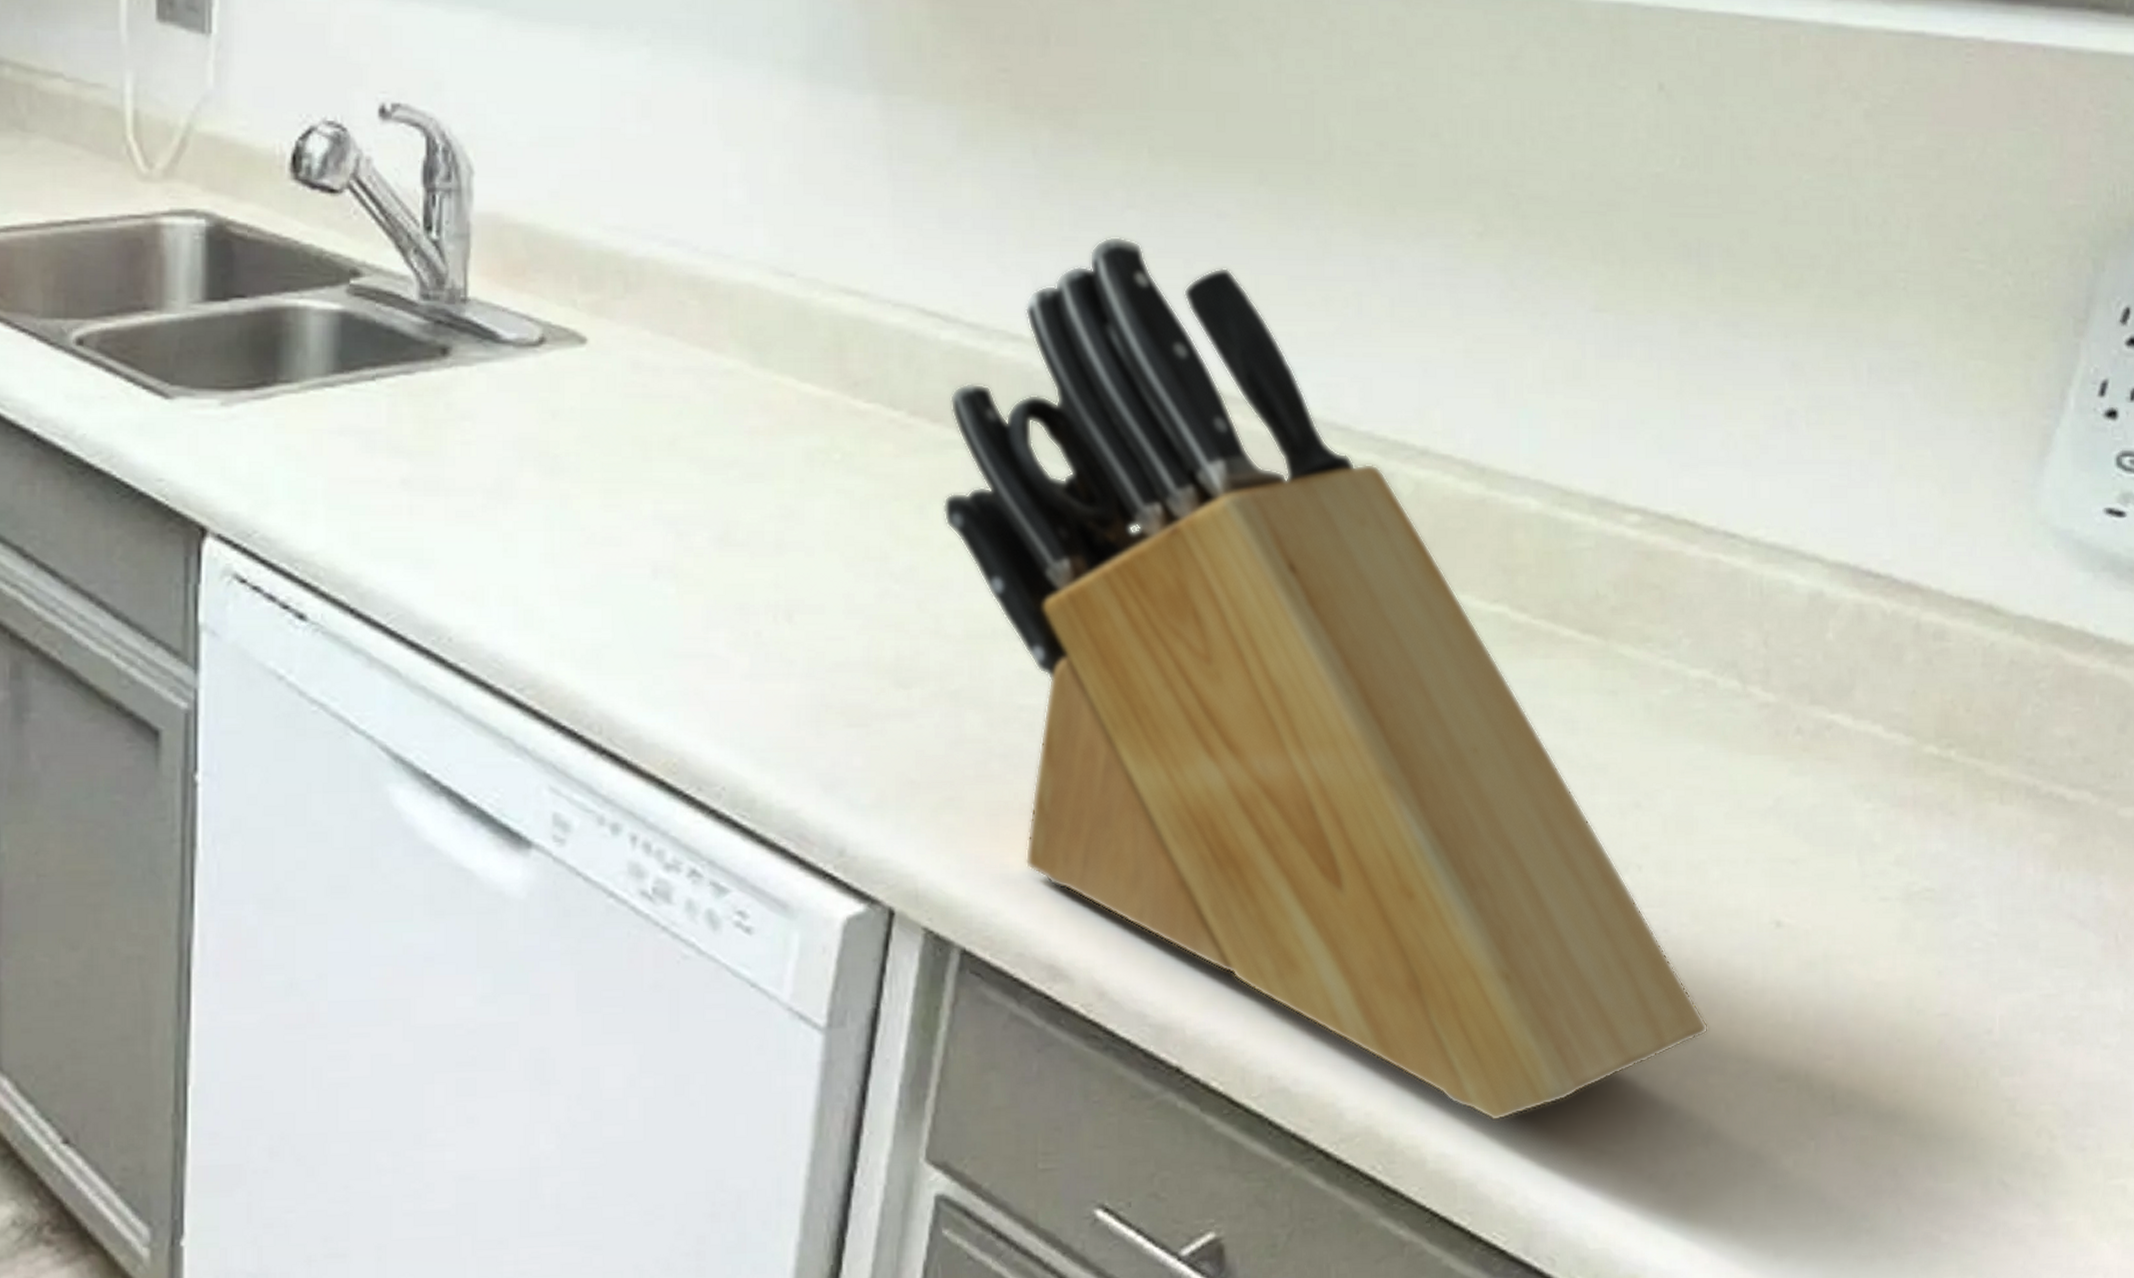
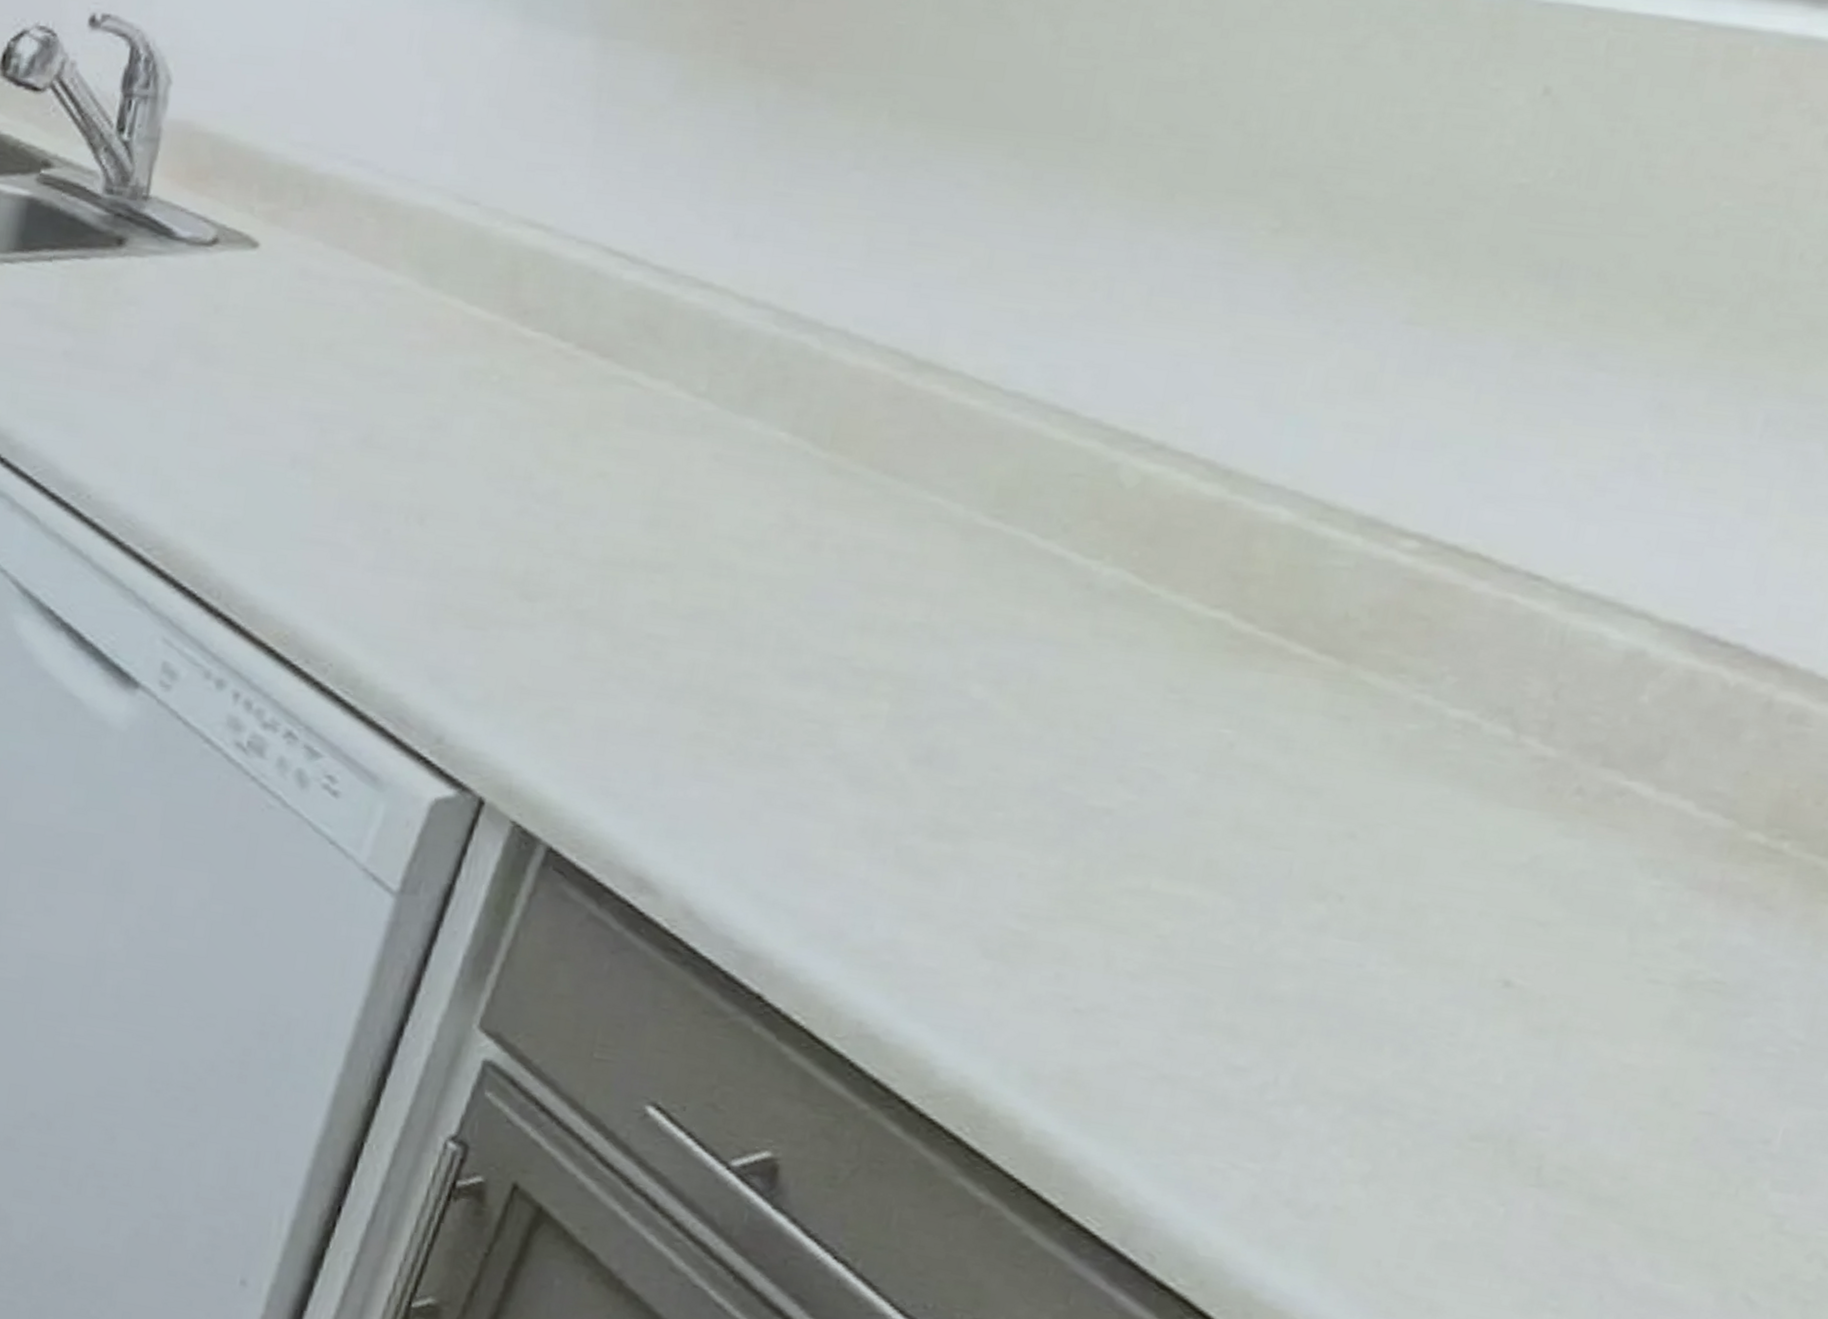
knife block: present [944,236,1709,1122] -> none [598,195,1395,1114]

